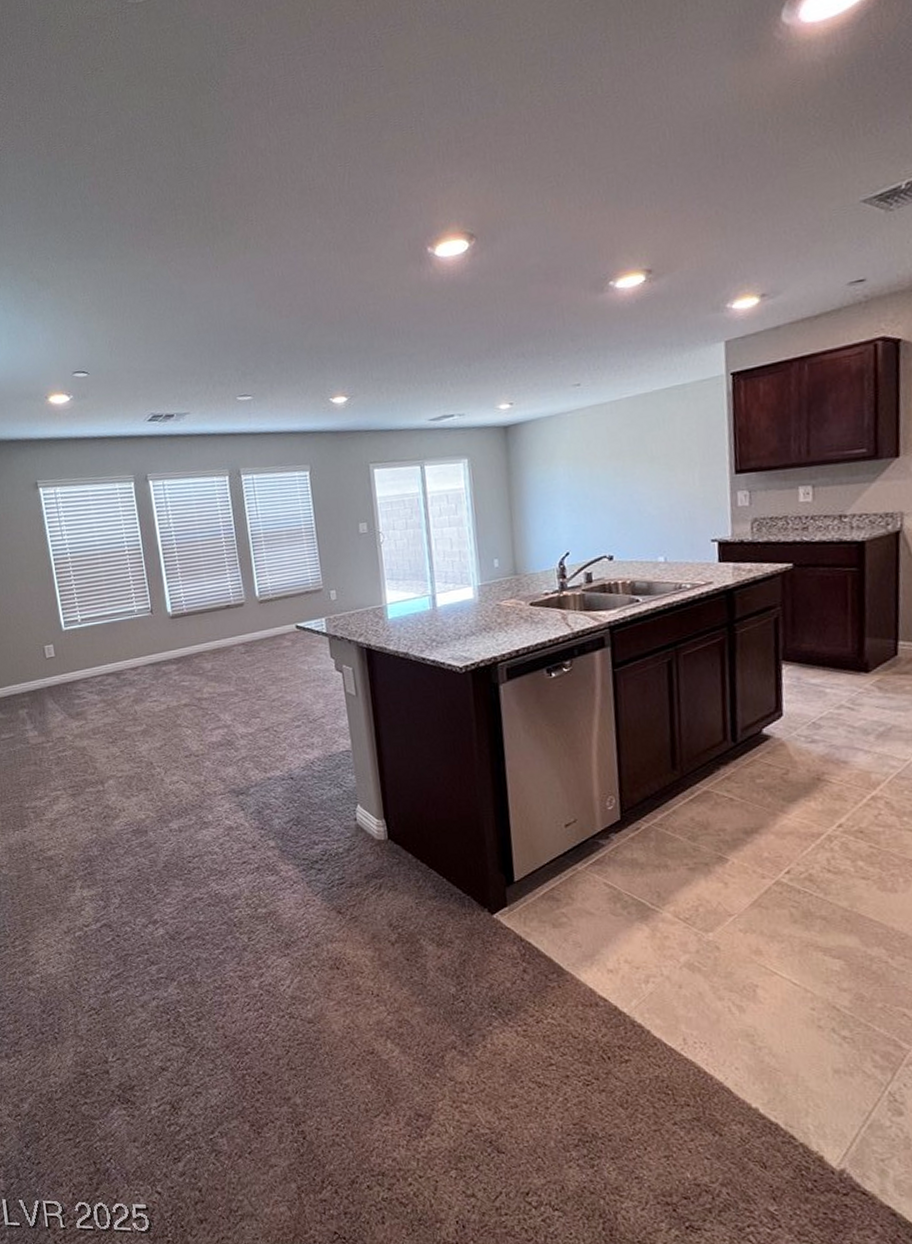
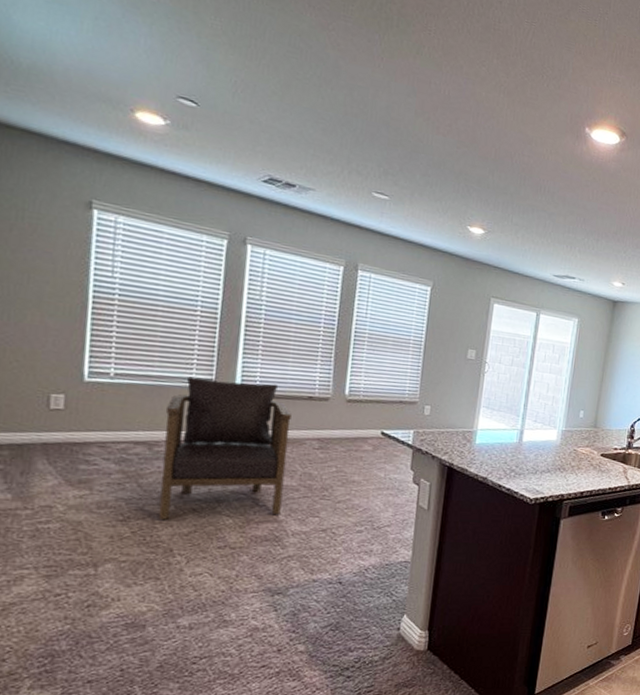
armchair: none [121,600,227,738] -> present [158,376,292,520]

